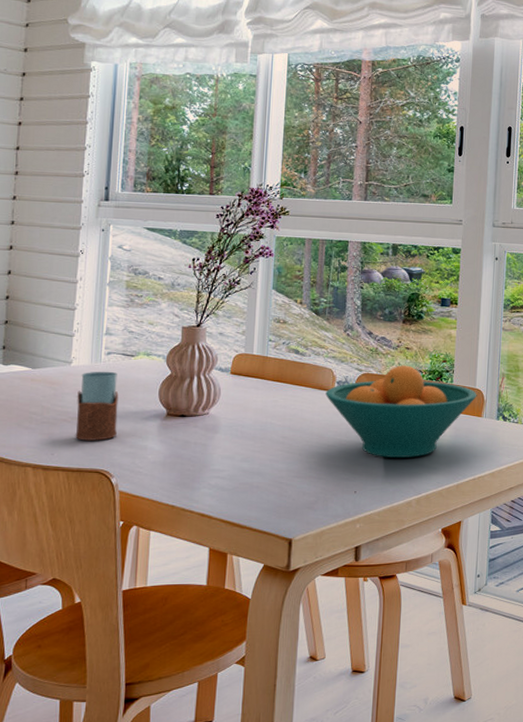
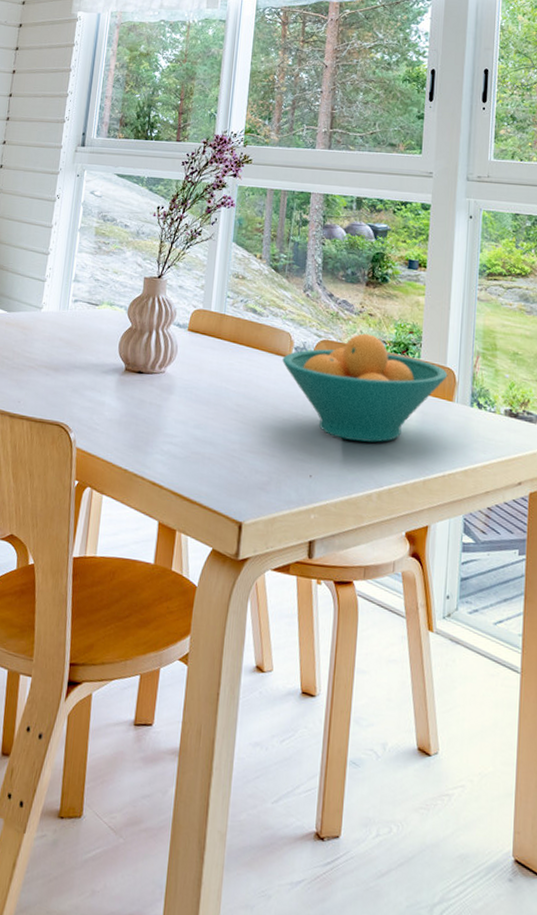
drinking glass: present [75,371,119,441] -> none [40,318,82,392]

